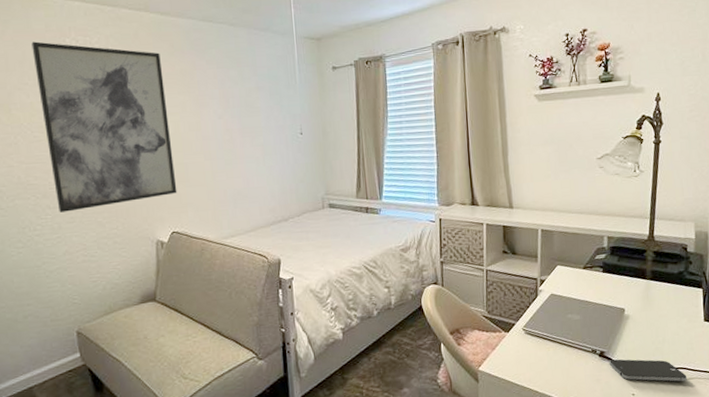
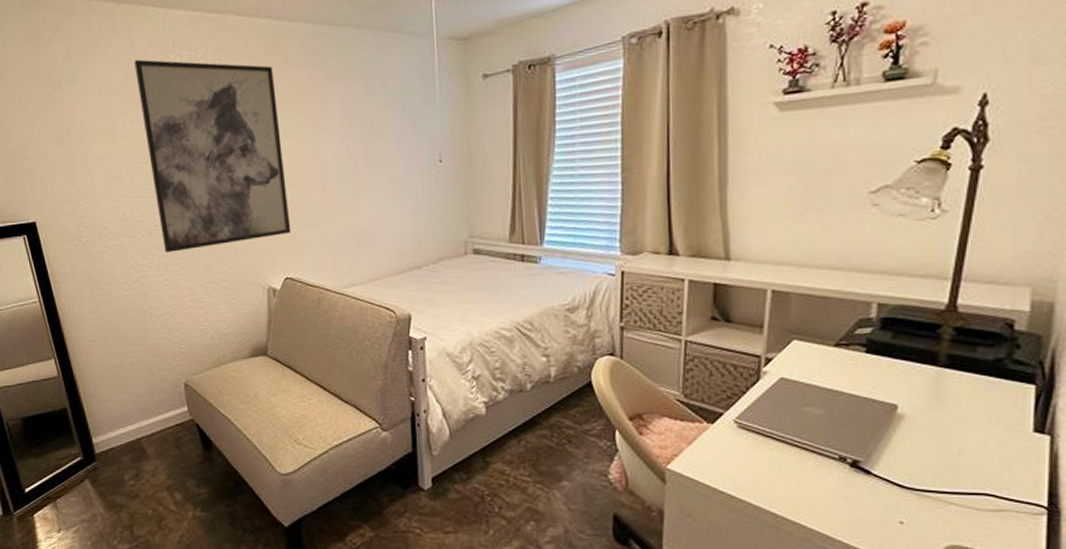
smartphone: present [609,359,687,382] -> none [865,472,995,514]

